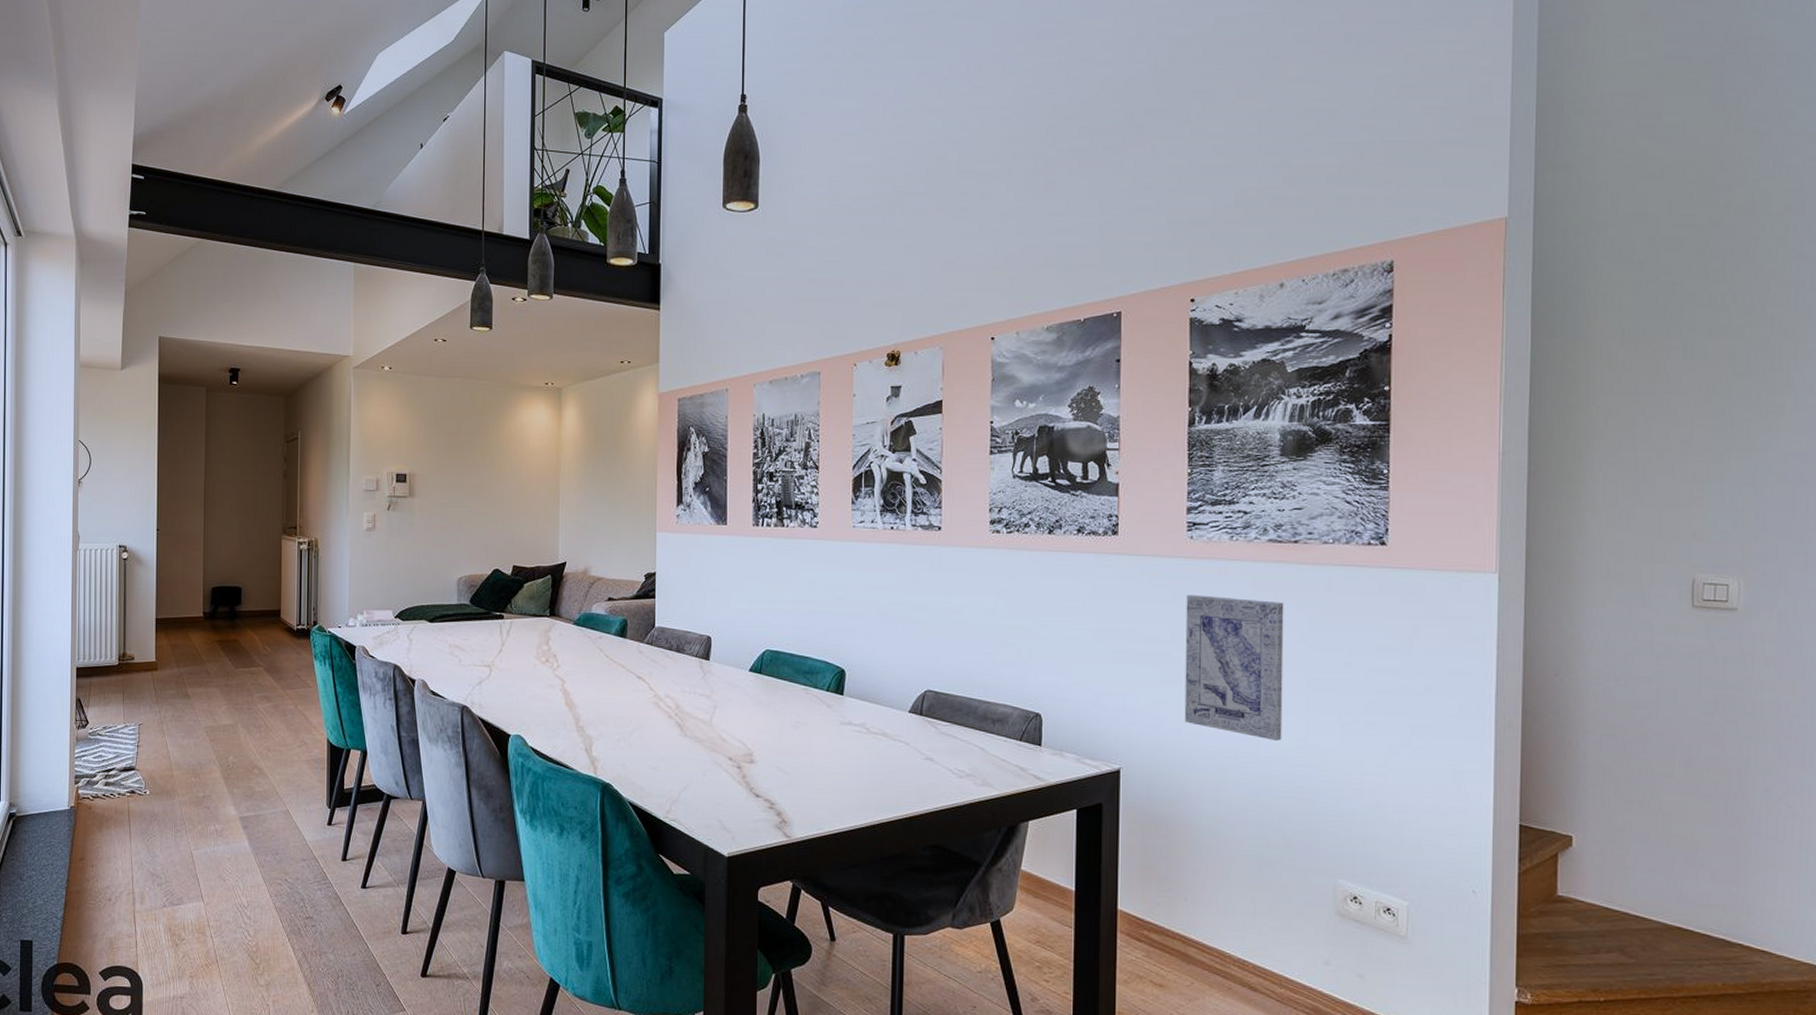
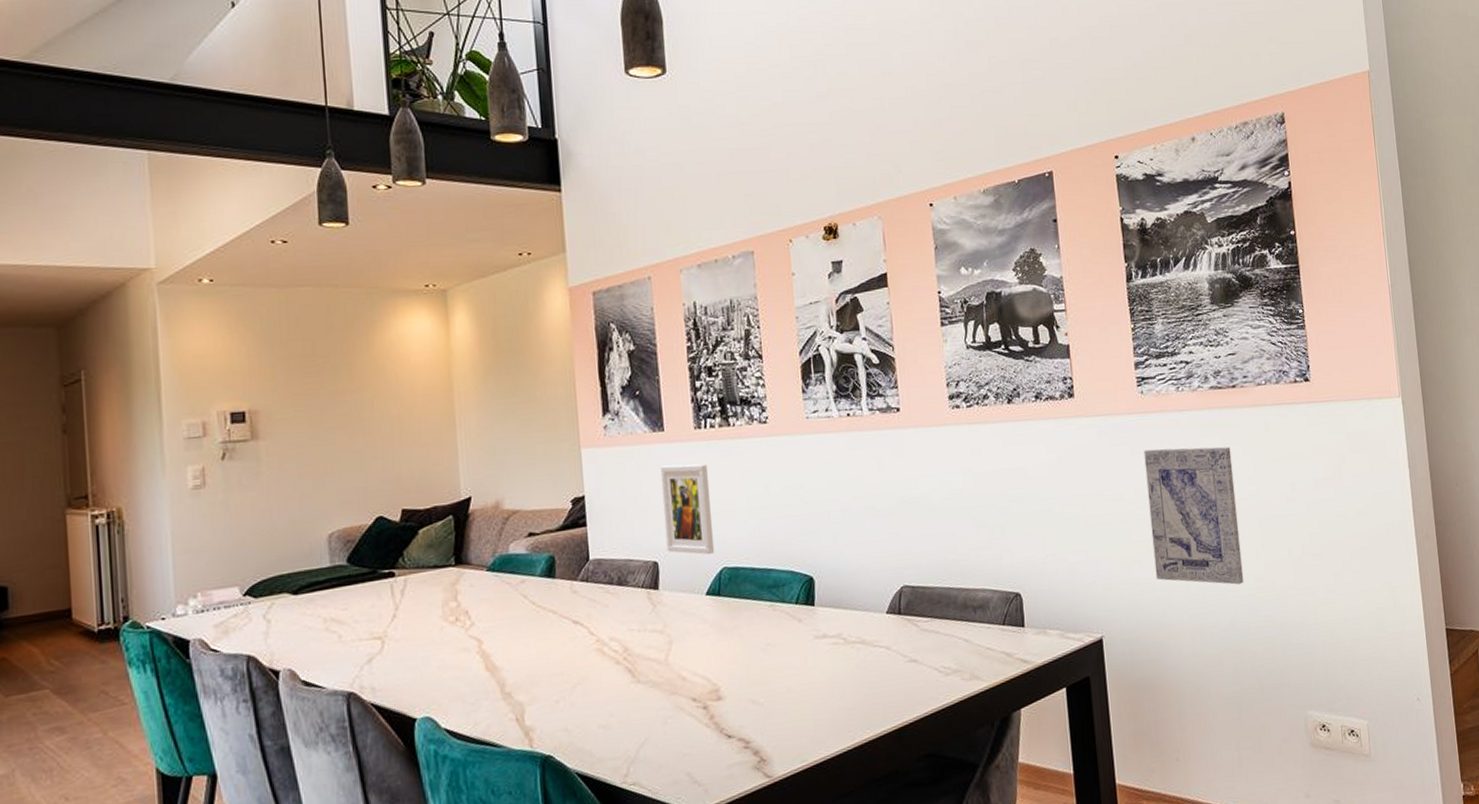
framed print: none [719,555,761,637] -> present [660,463,715,555]

